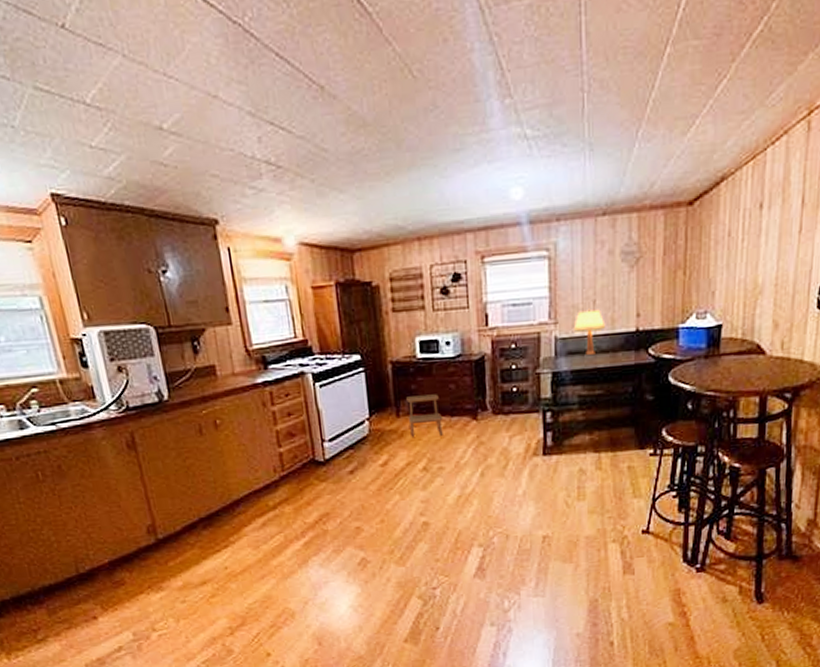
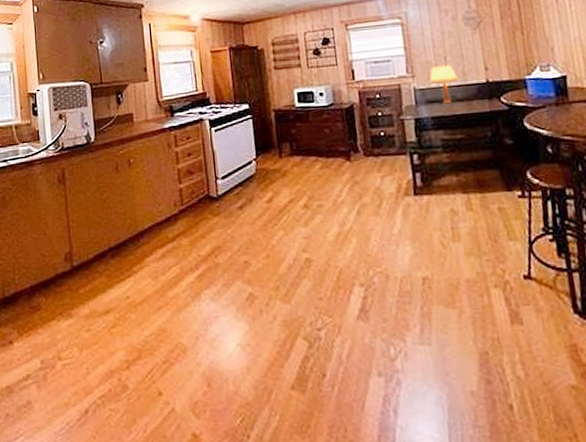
step stool: present [406,394,443,439] -> none [287,138,321,177]

